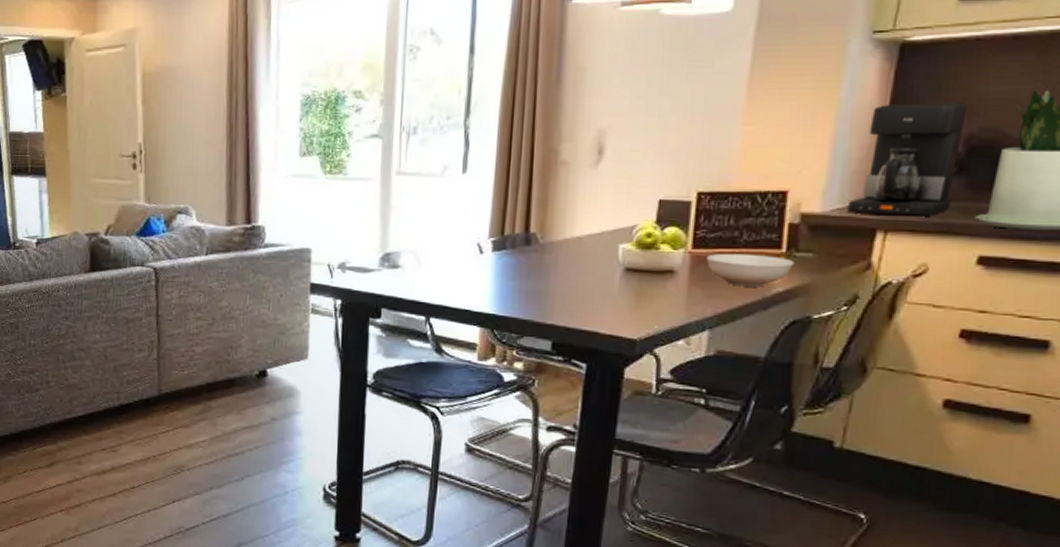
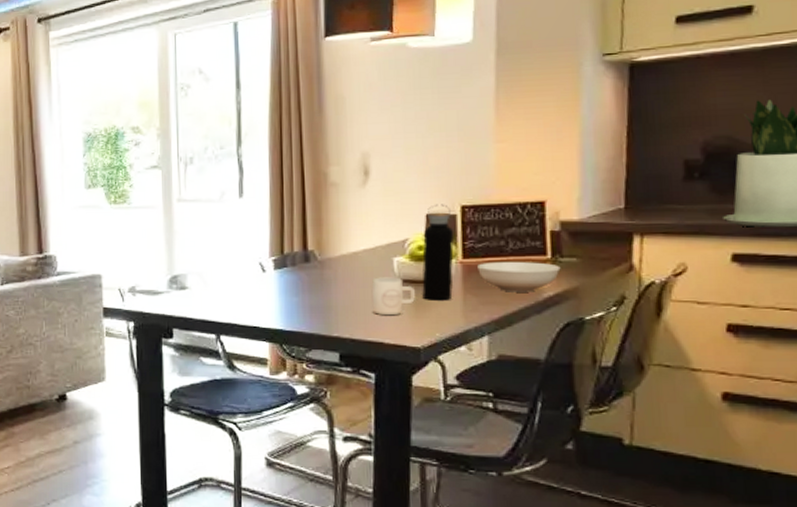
mug: none [591,264,638,305] -> present [371,277,415,316]
water bottle: none [645,189,686,292] -> present [422,204,454,300]
coffee maker: present [847,103,968,218] -> none [602,114,700,221]

